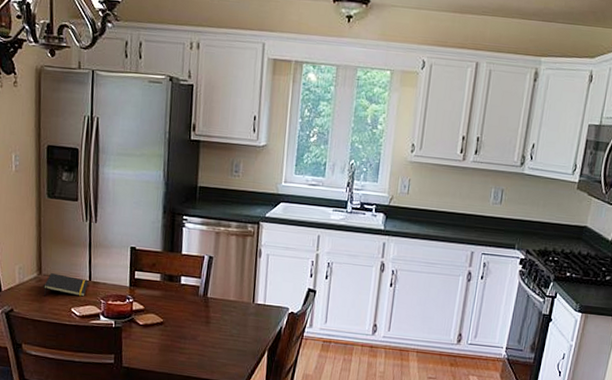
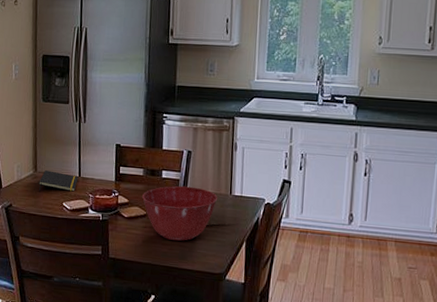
mixing bowl: none [159,292,240,350] -> present [142,186,218,241]

